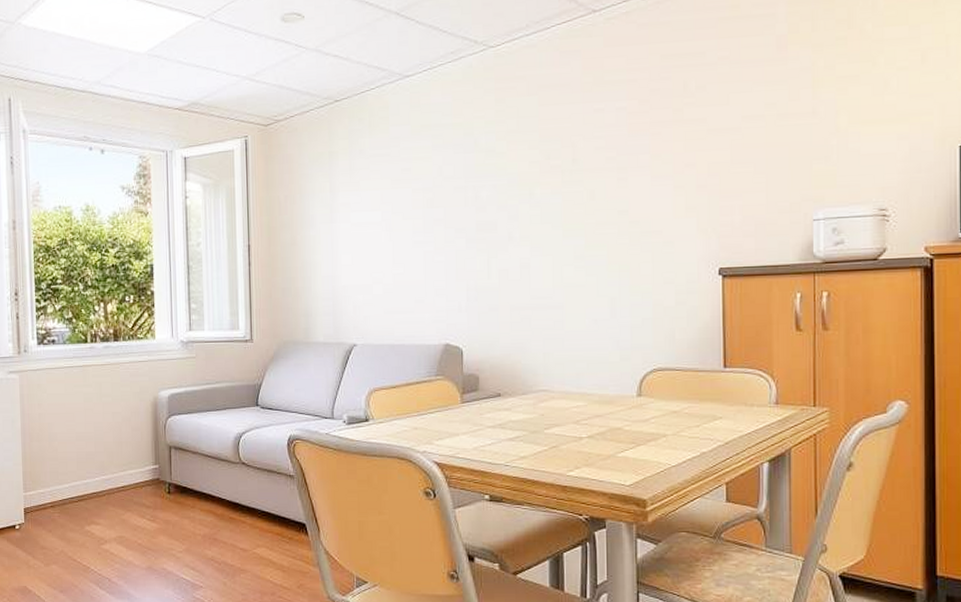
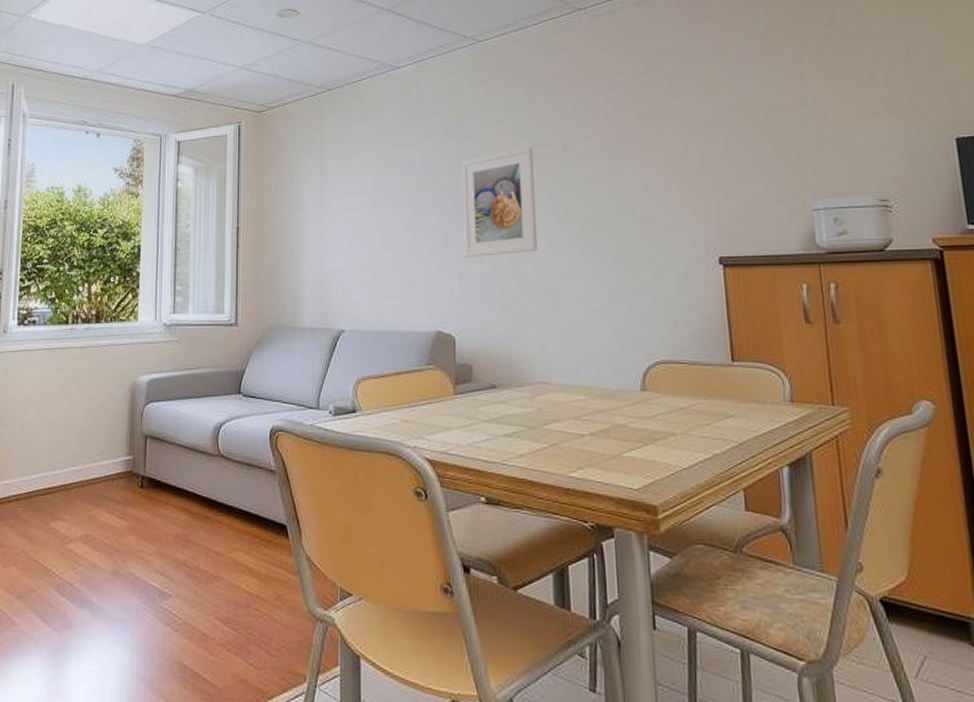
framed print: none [471,159,544,273] -> present [461,147,538,258]

